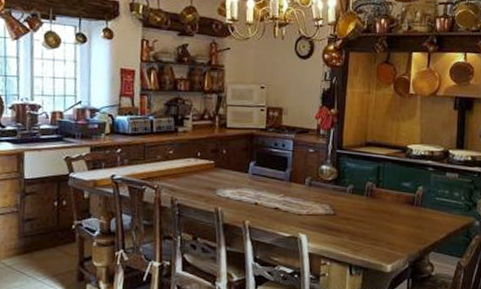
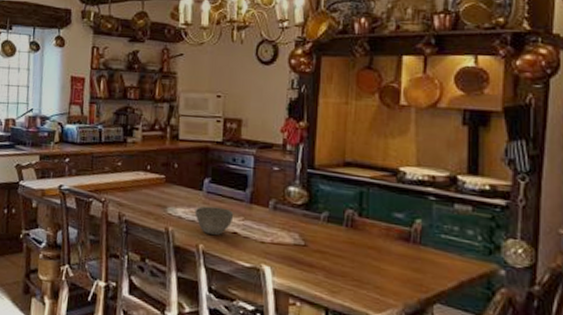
bowl: none [241,186,276,212] -> present [194,206,234,236]

